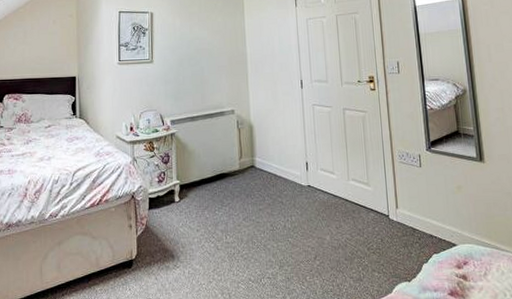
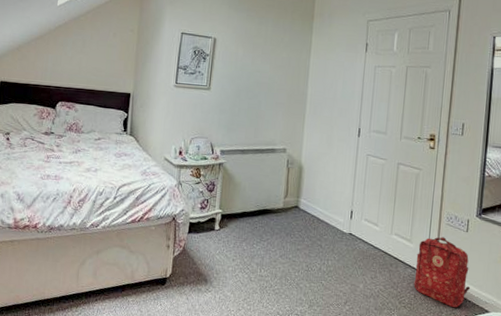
backpack: none [376,175,434,246] -> present [414,237,471,307]

